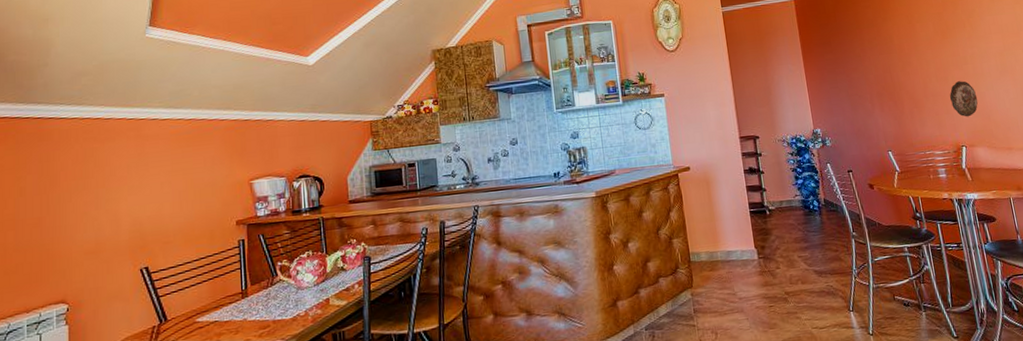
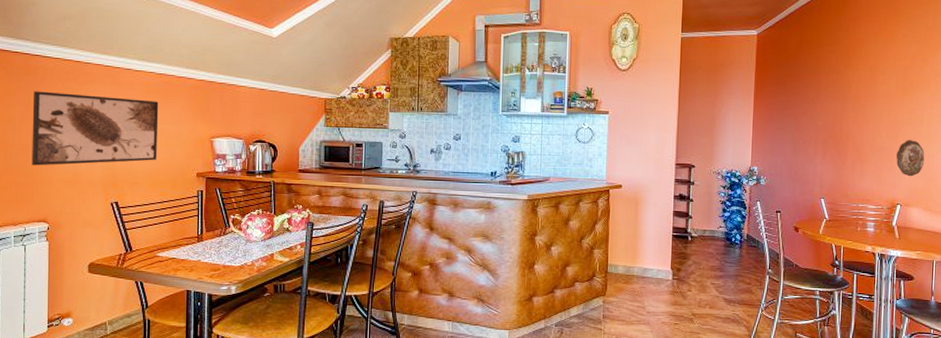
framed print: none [46,149,191,241] -> present [32,91,159,166]

